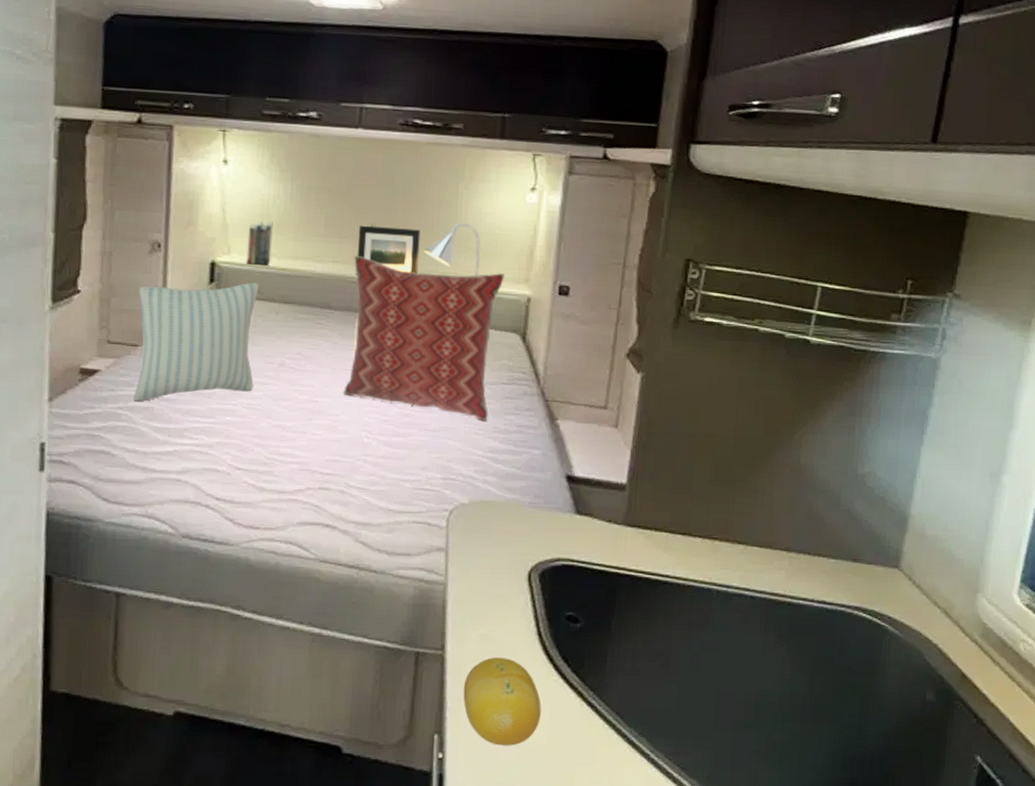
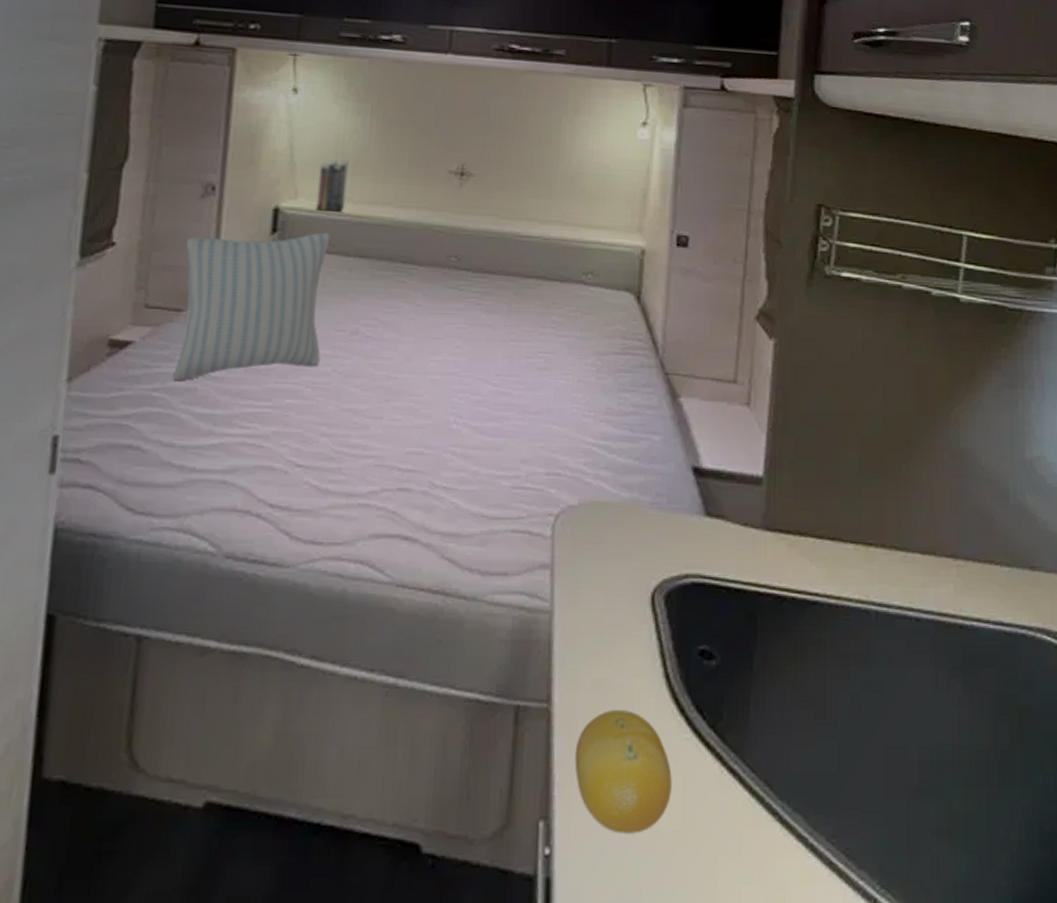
pillow: present [343,255,505,420] -> none [428,200,615,399]
picture frame: present [357,225,421,274] -> none [445,164,519,222]
table lamp: present [423,223,481,277] -> none [521,162,587,225]

